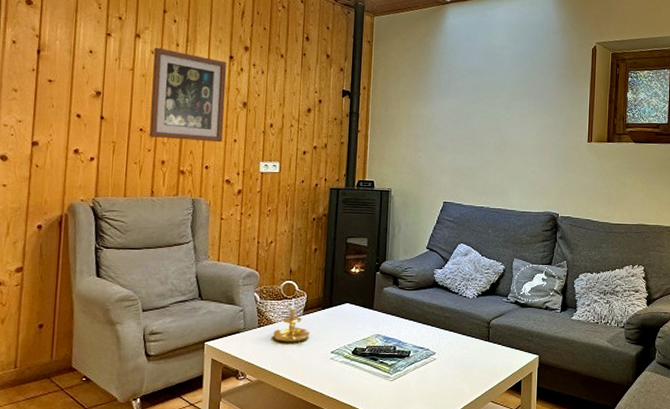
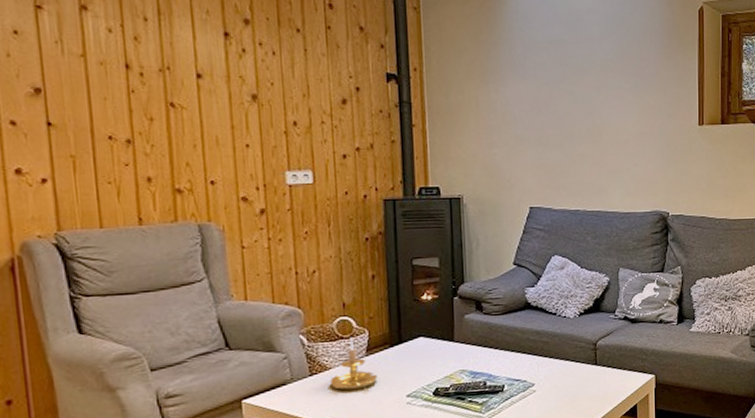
wall art: present [149,47,227,143] -> none [110,23,230,149]

